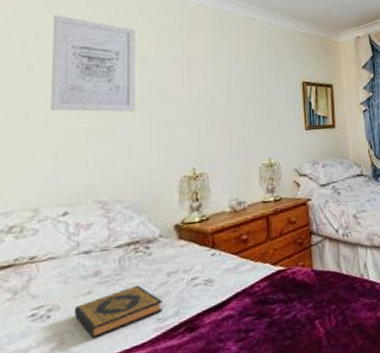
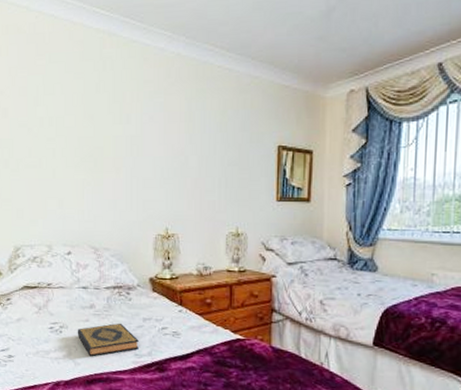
wall art: present [50,15,135,112] -> none [55,70,119,168]

